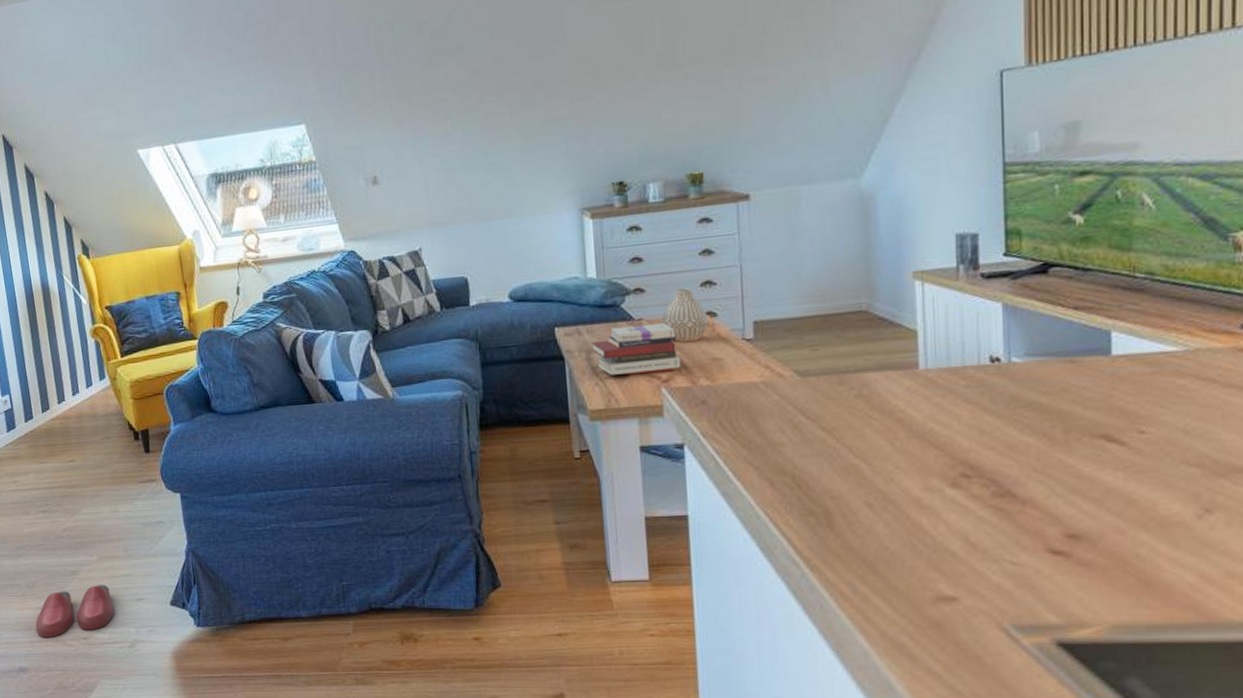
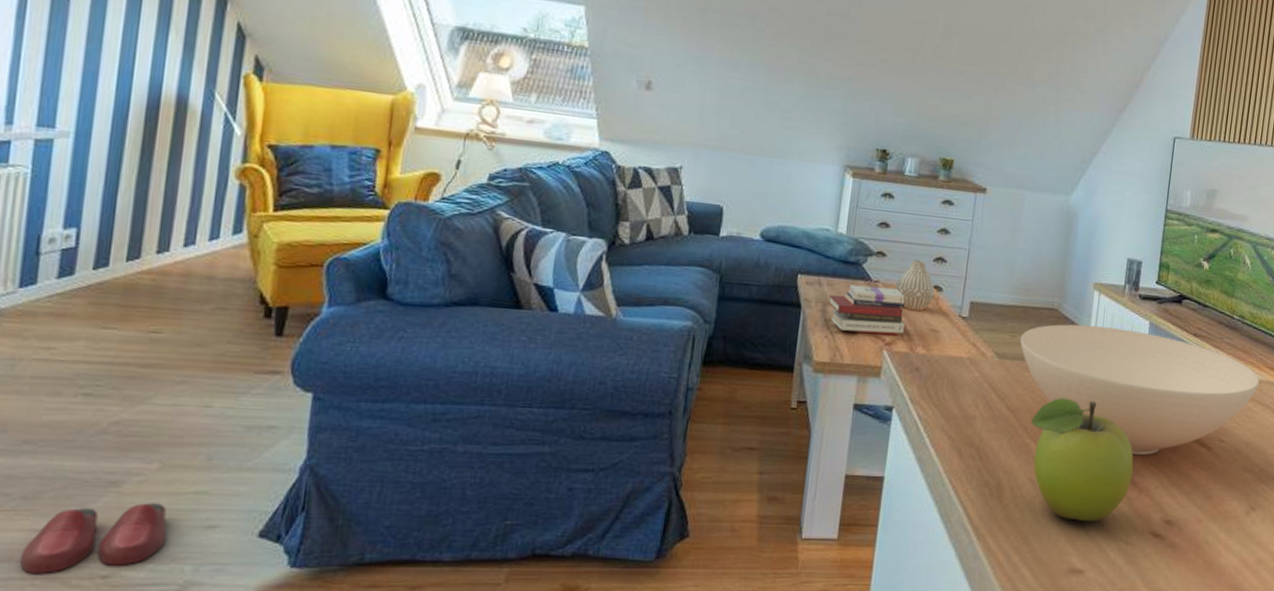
bowl: none [823,317,1193,462] -> present [1020,324,1259,455]
fruit: none [856,407,1008,543] -> present [1031,398,1134,521]

